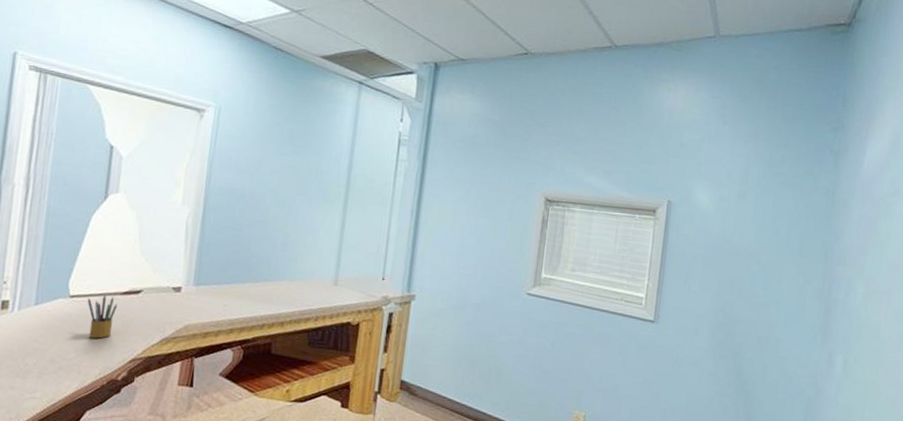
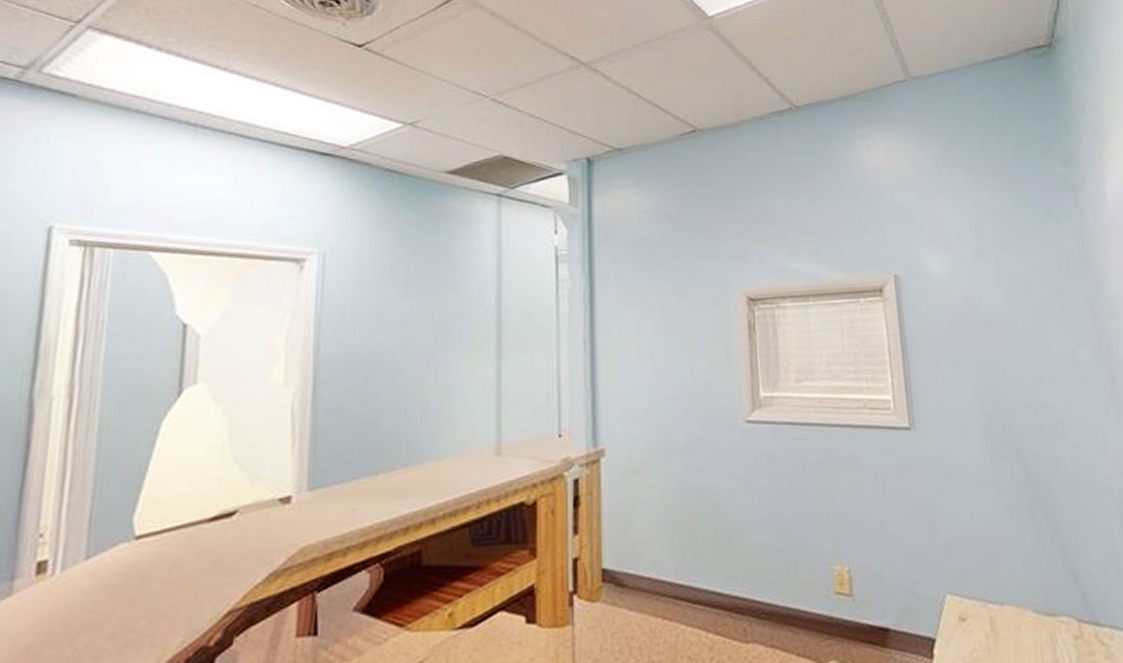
pencil box: present [87,295,118,339] -> none [160,527,204,592]

